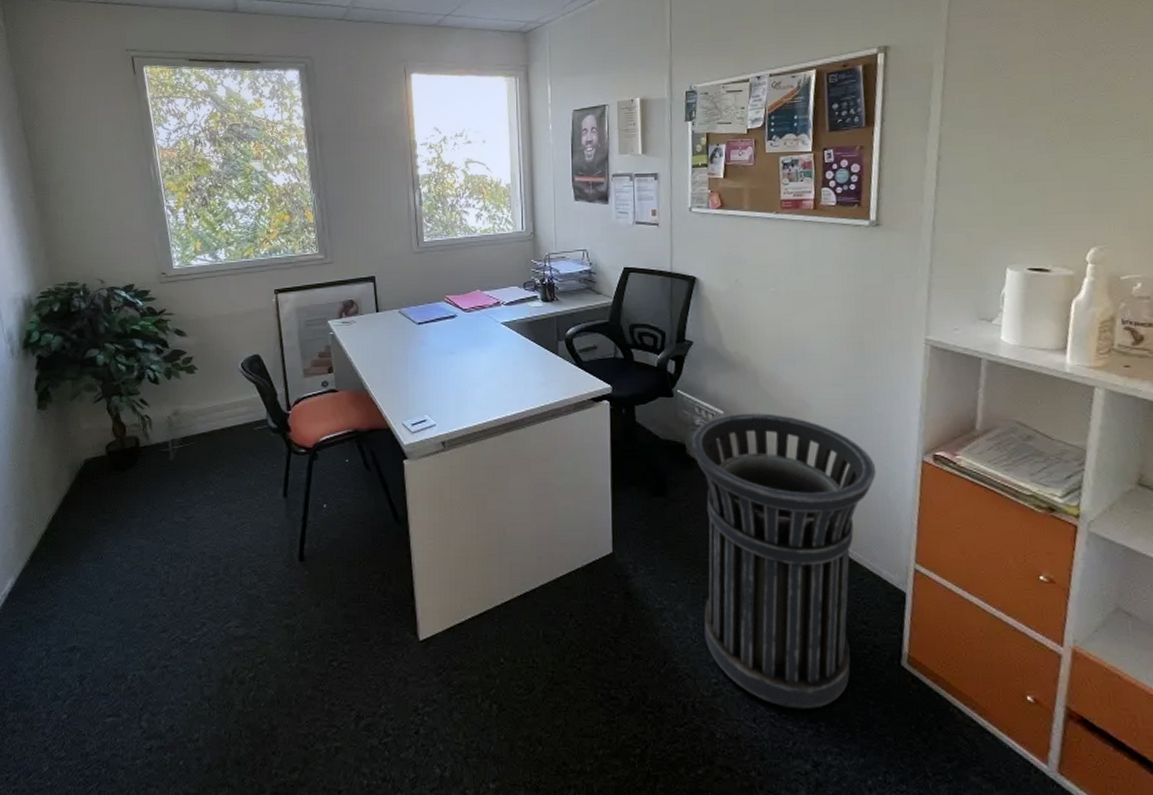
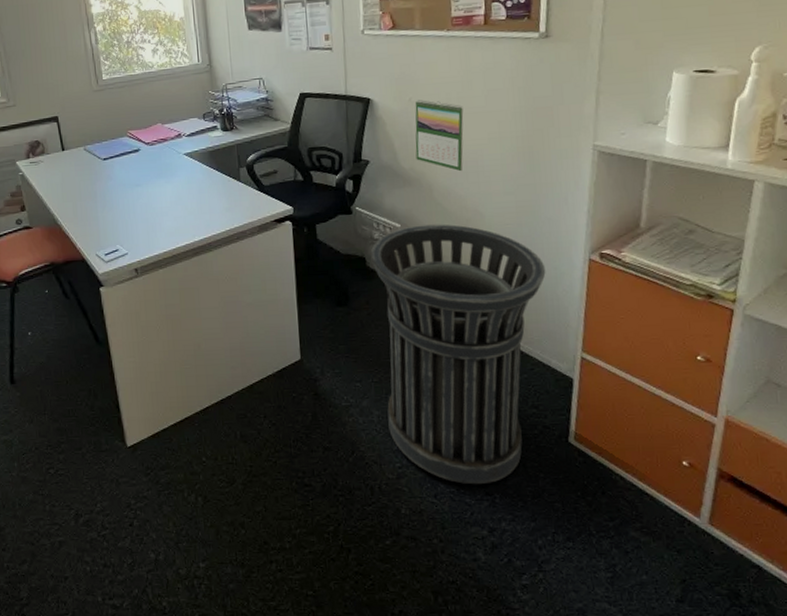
calendar: none [741,281,792,359] -> present [415,99,464,172]

